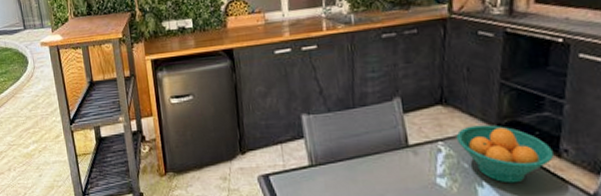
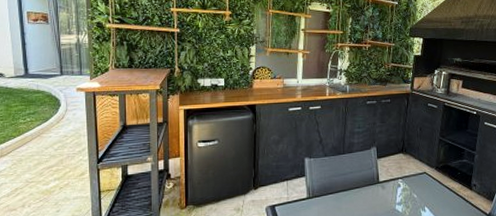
fruit bowl: present [456,125,555,184] -> none [410,167,468,208]

